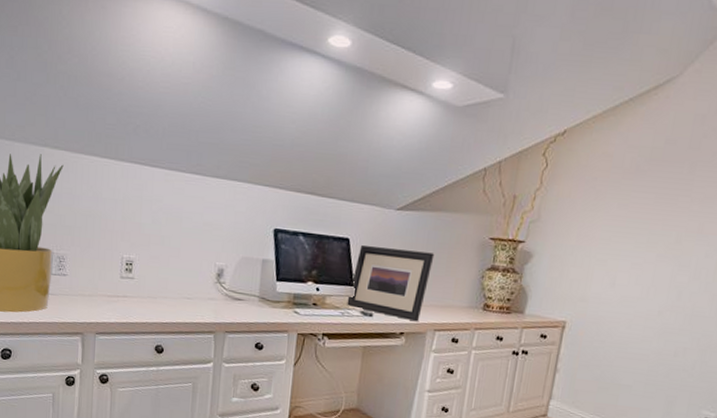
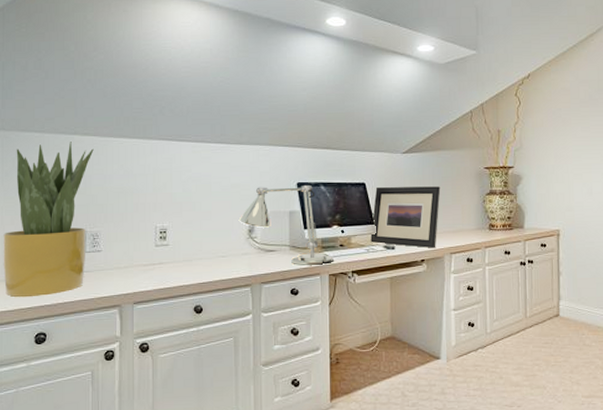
desk lamp: none [209,228,306,323] -> present [240,184,335,265]

